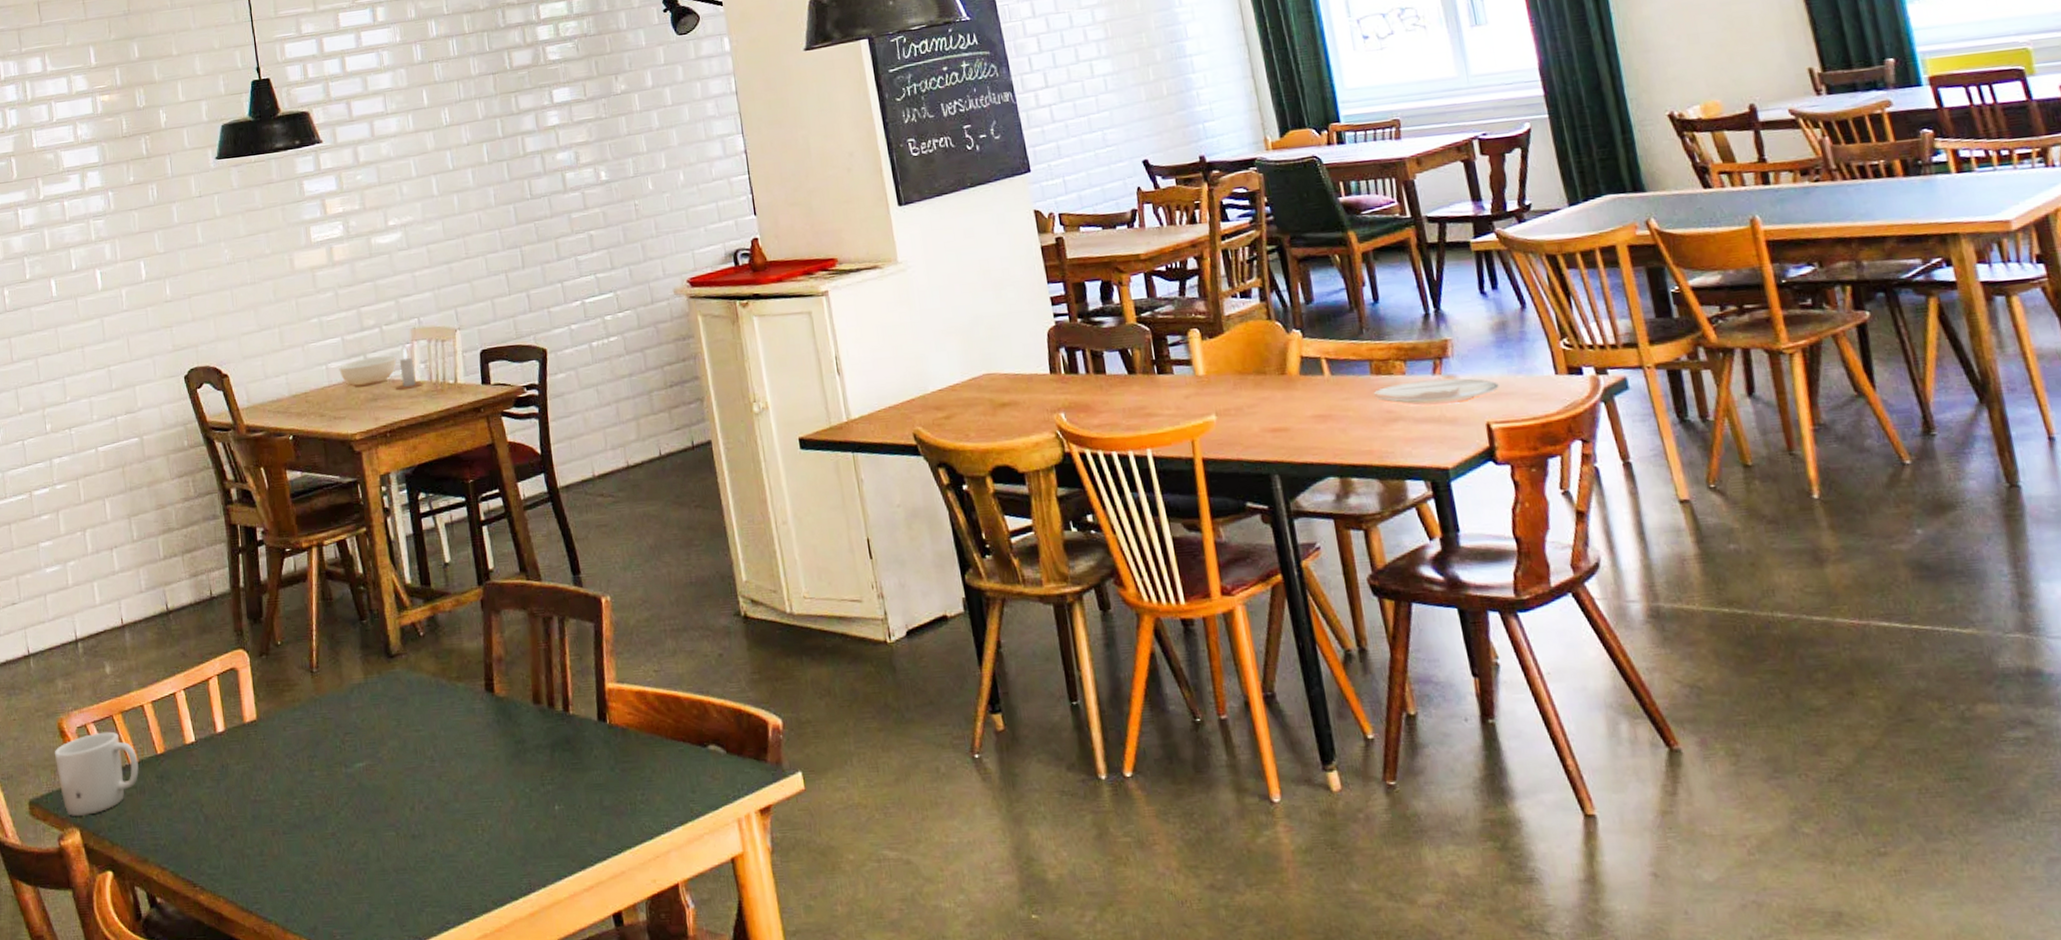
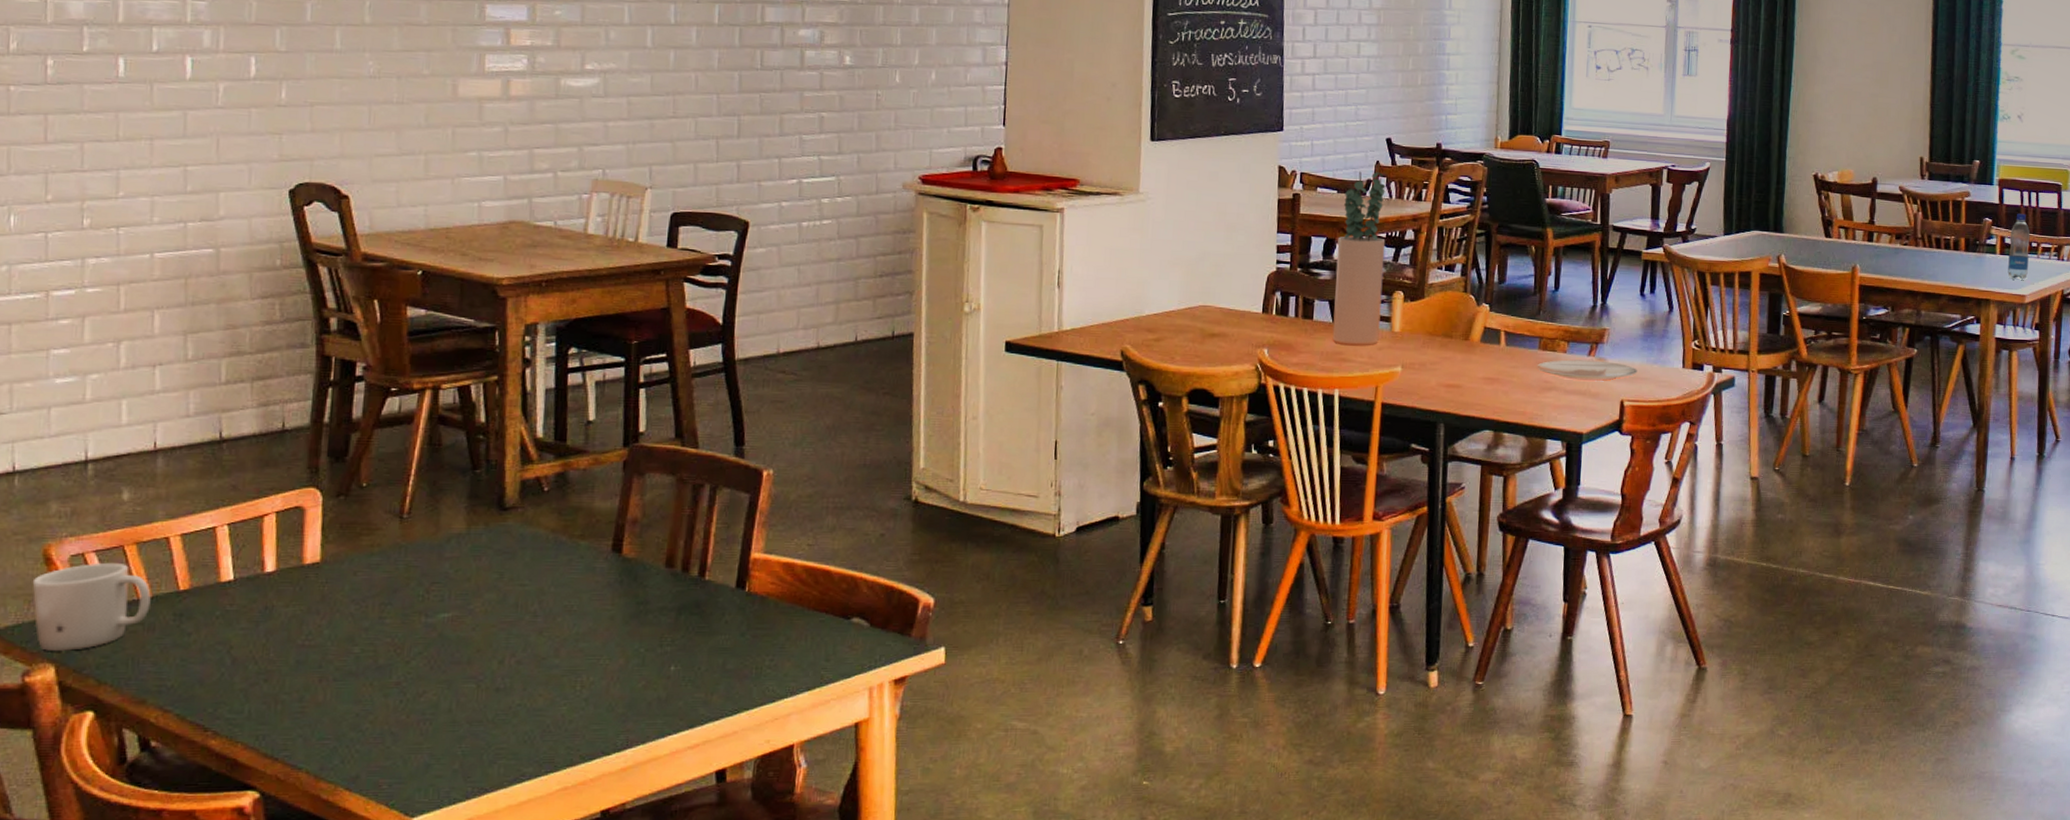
bowl: present [337,355,397,387] -> none [493,202,569,232]
candle: present [395,347,424,391] -> none [562,197,597,242]
vase: none [1111,189,1184,399] -> present [1332,163,1386,346]
bottle: none [1964,114,2006,202] -> present [2008,213,2031,280]

